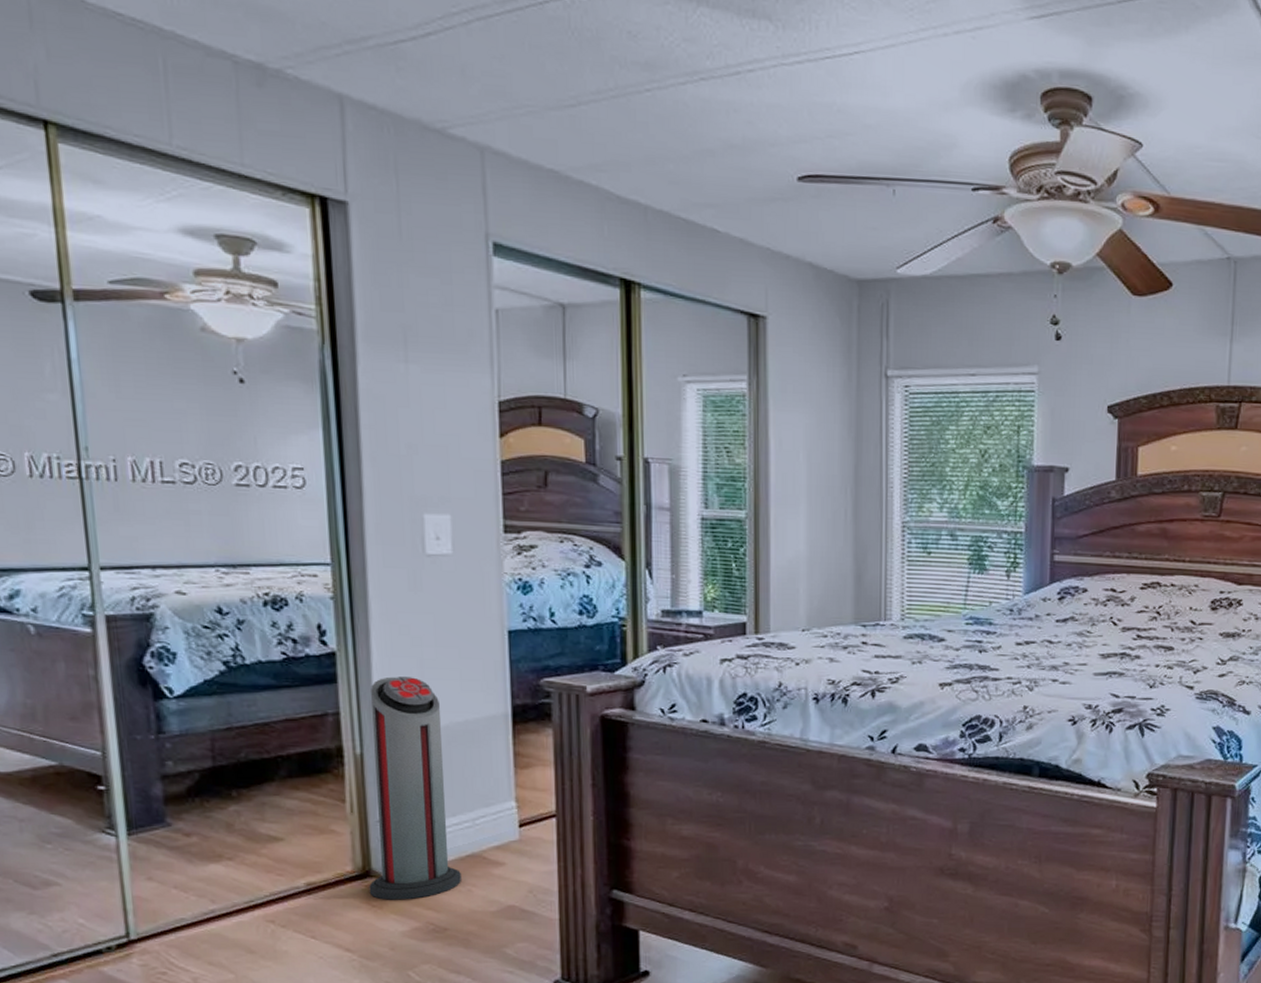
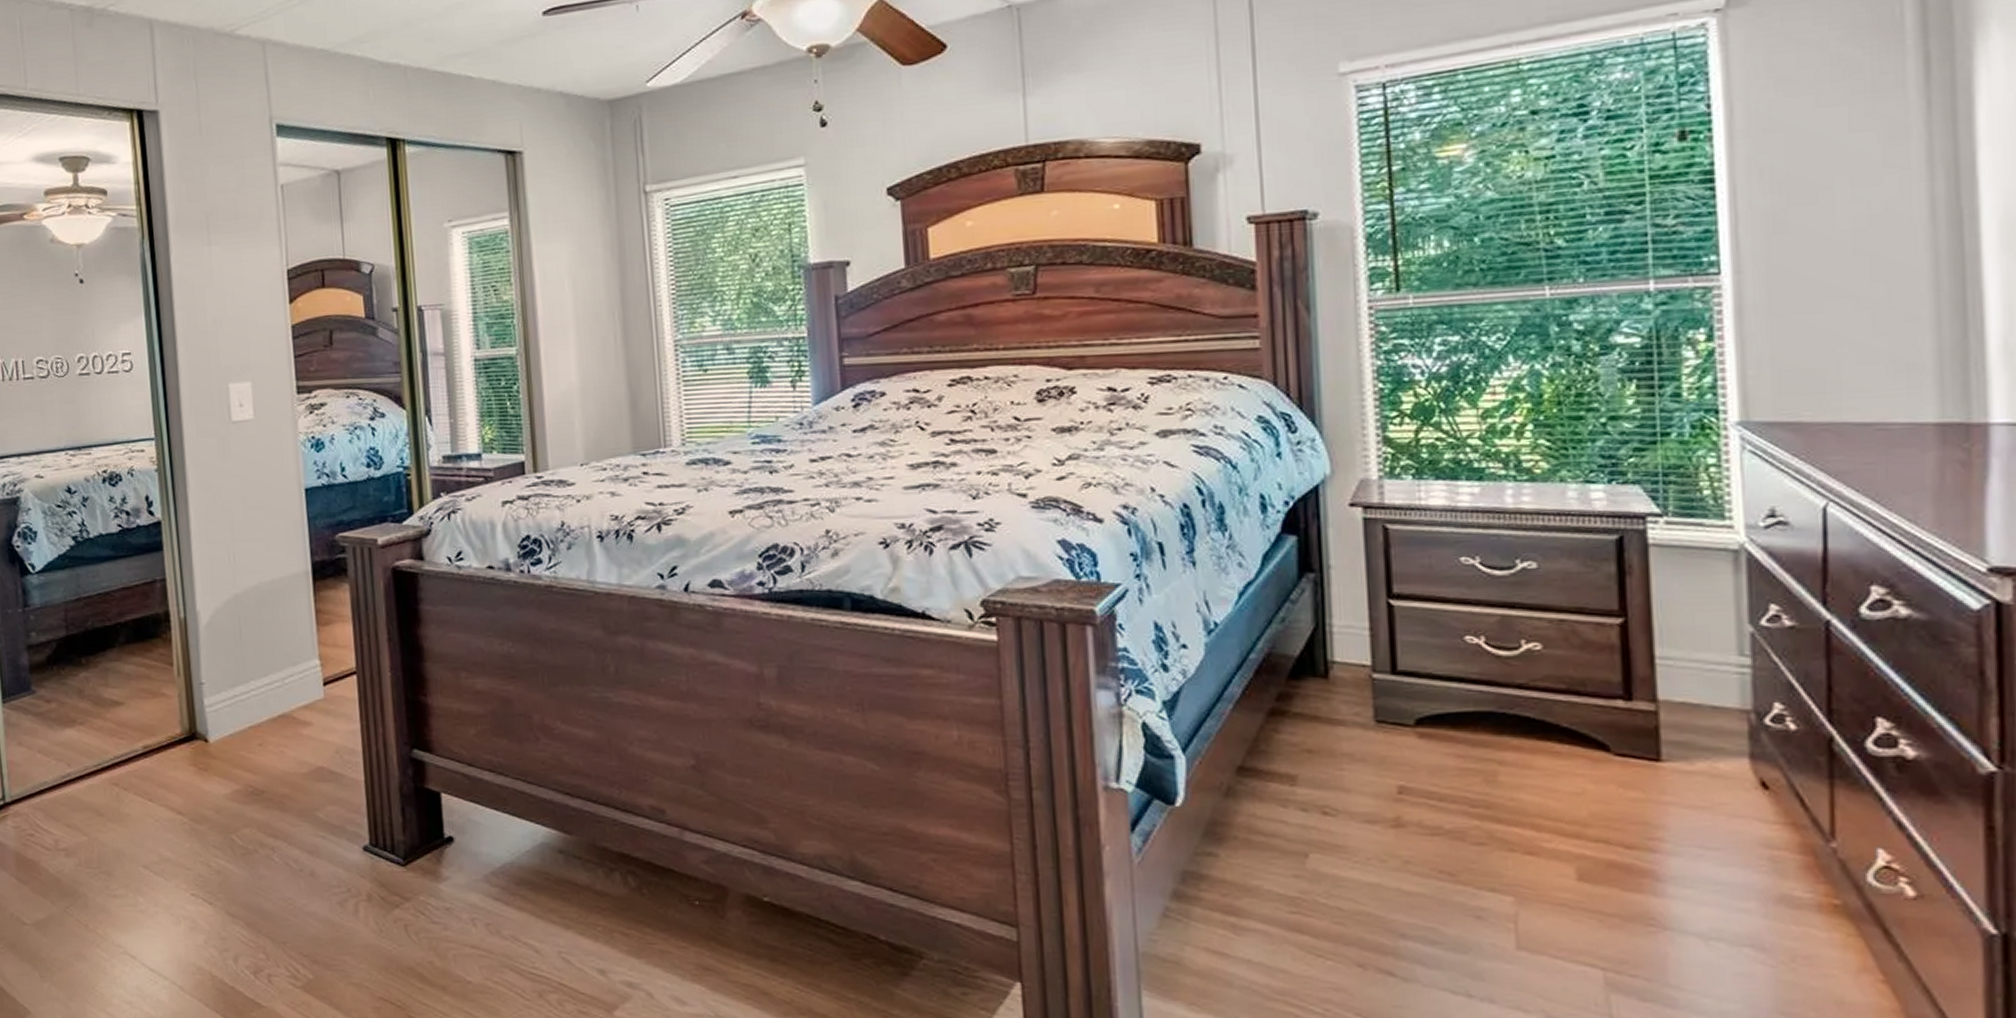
air purifier: present [369,675,461,900] -> none [190,539,275,762]

